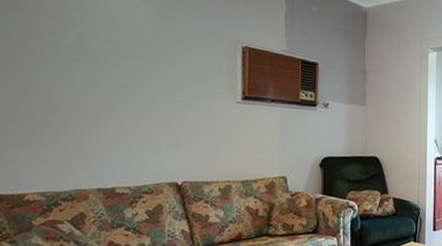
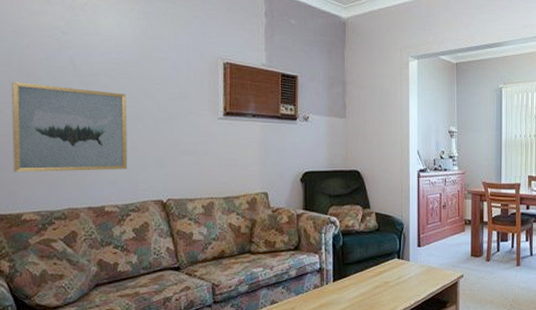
wall art: none [11,57,140,152] -> present [11,82,128,173]

